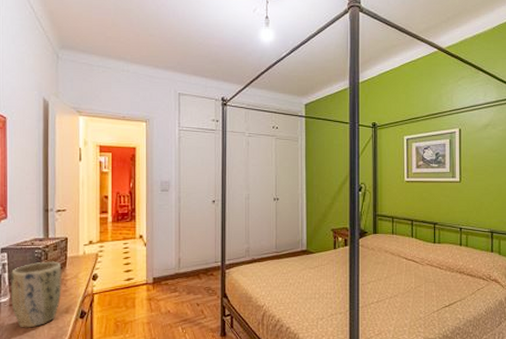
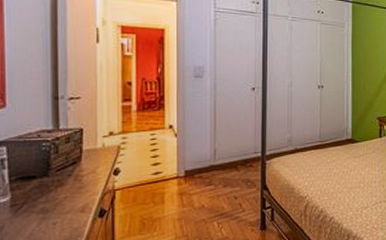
plant pot: present [10,261,62,328] -> none [11,155,76,231]

